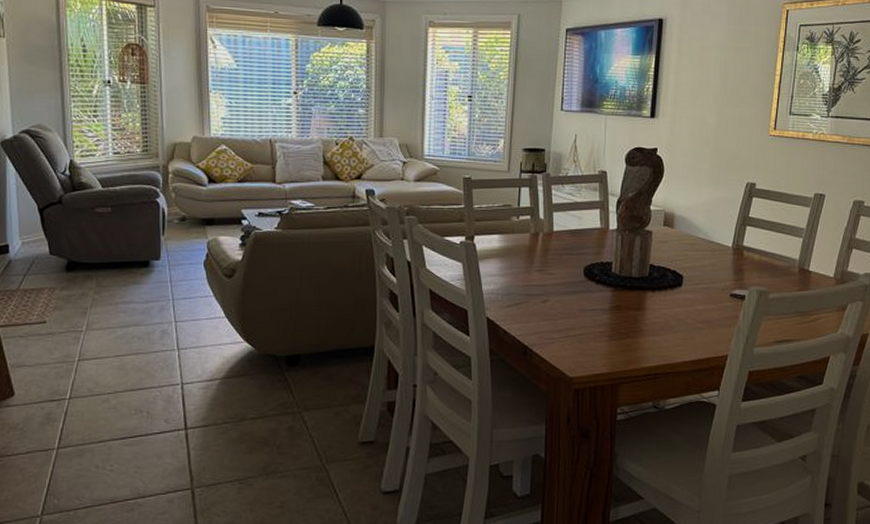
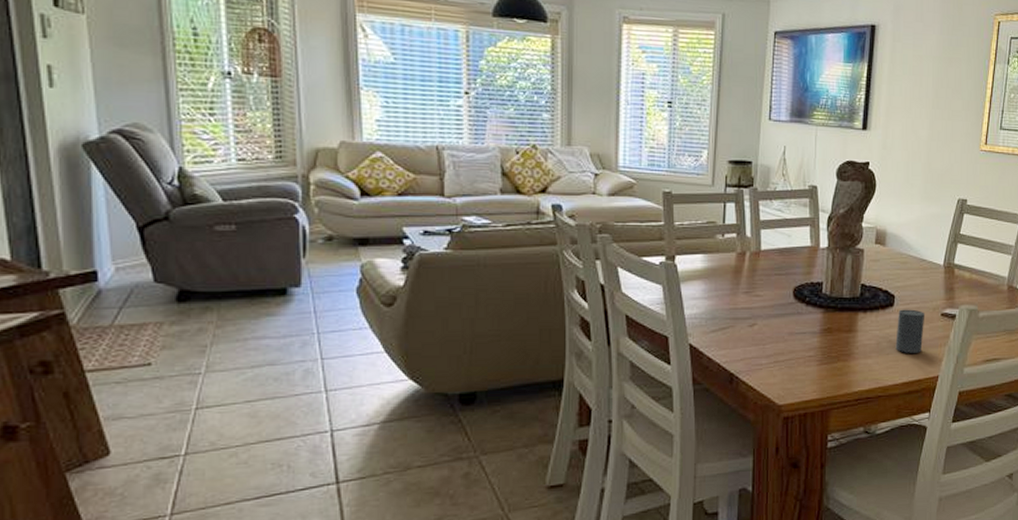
cup: none [684,289,714,332] -> present [895,309,926,353]

